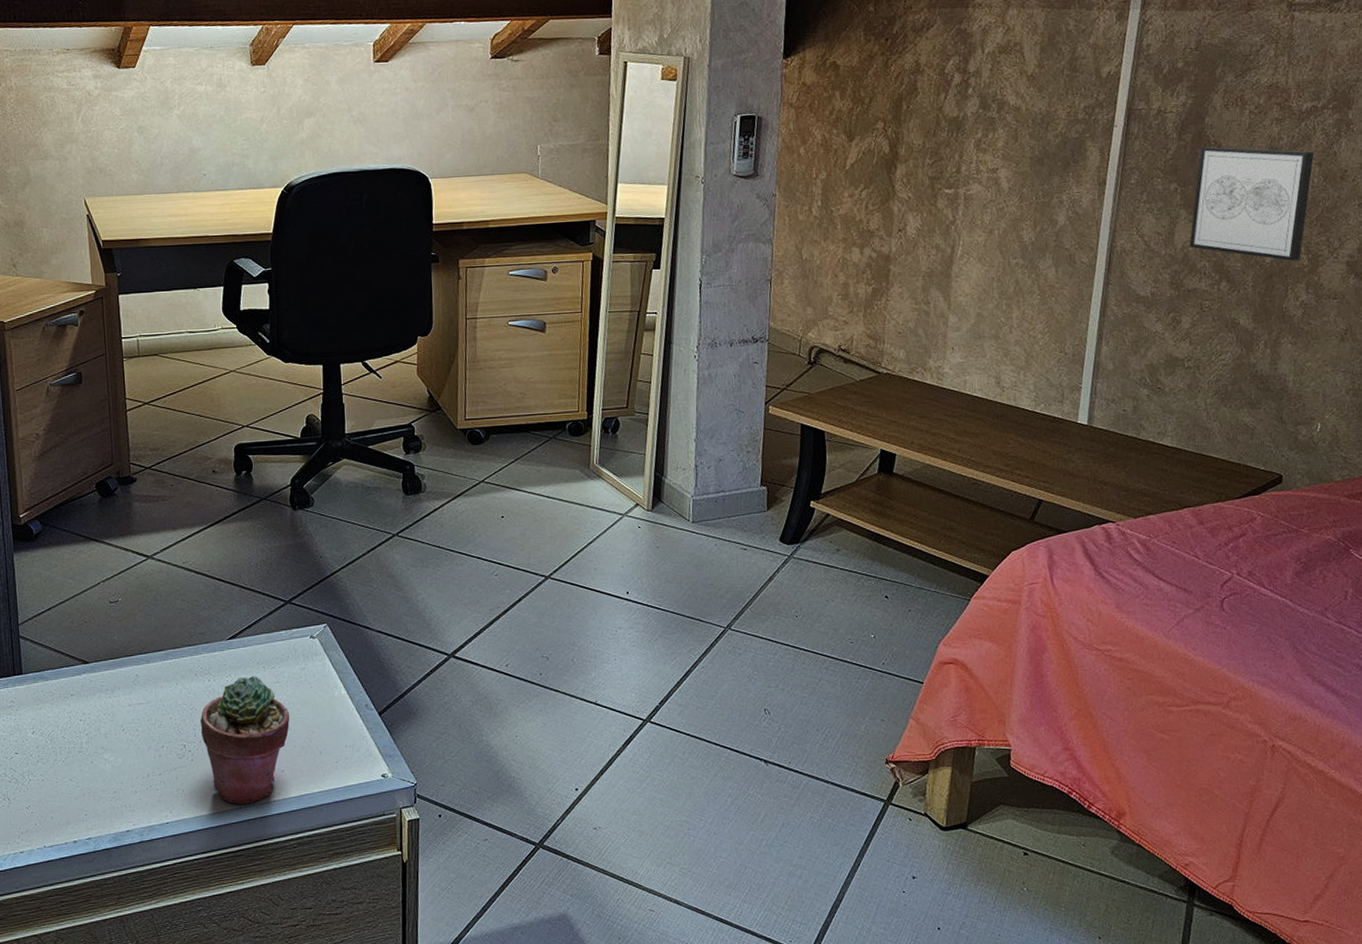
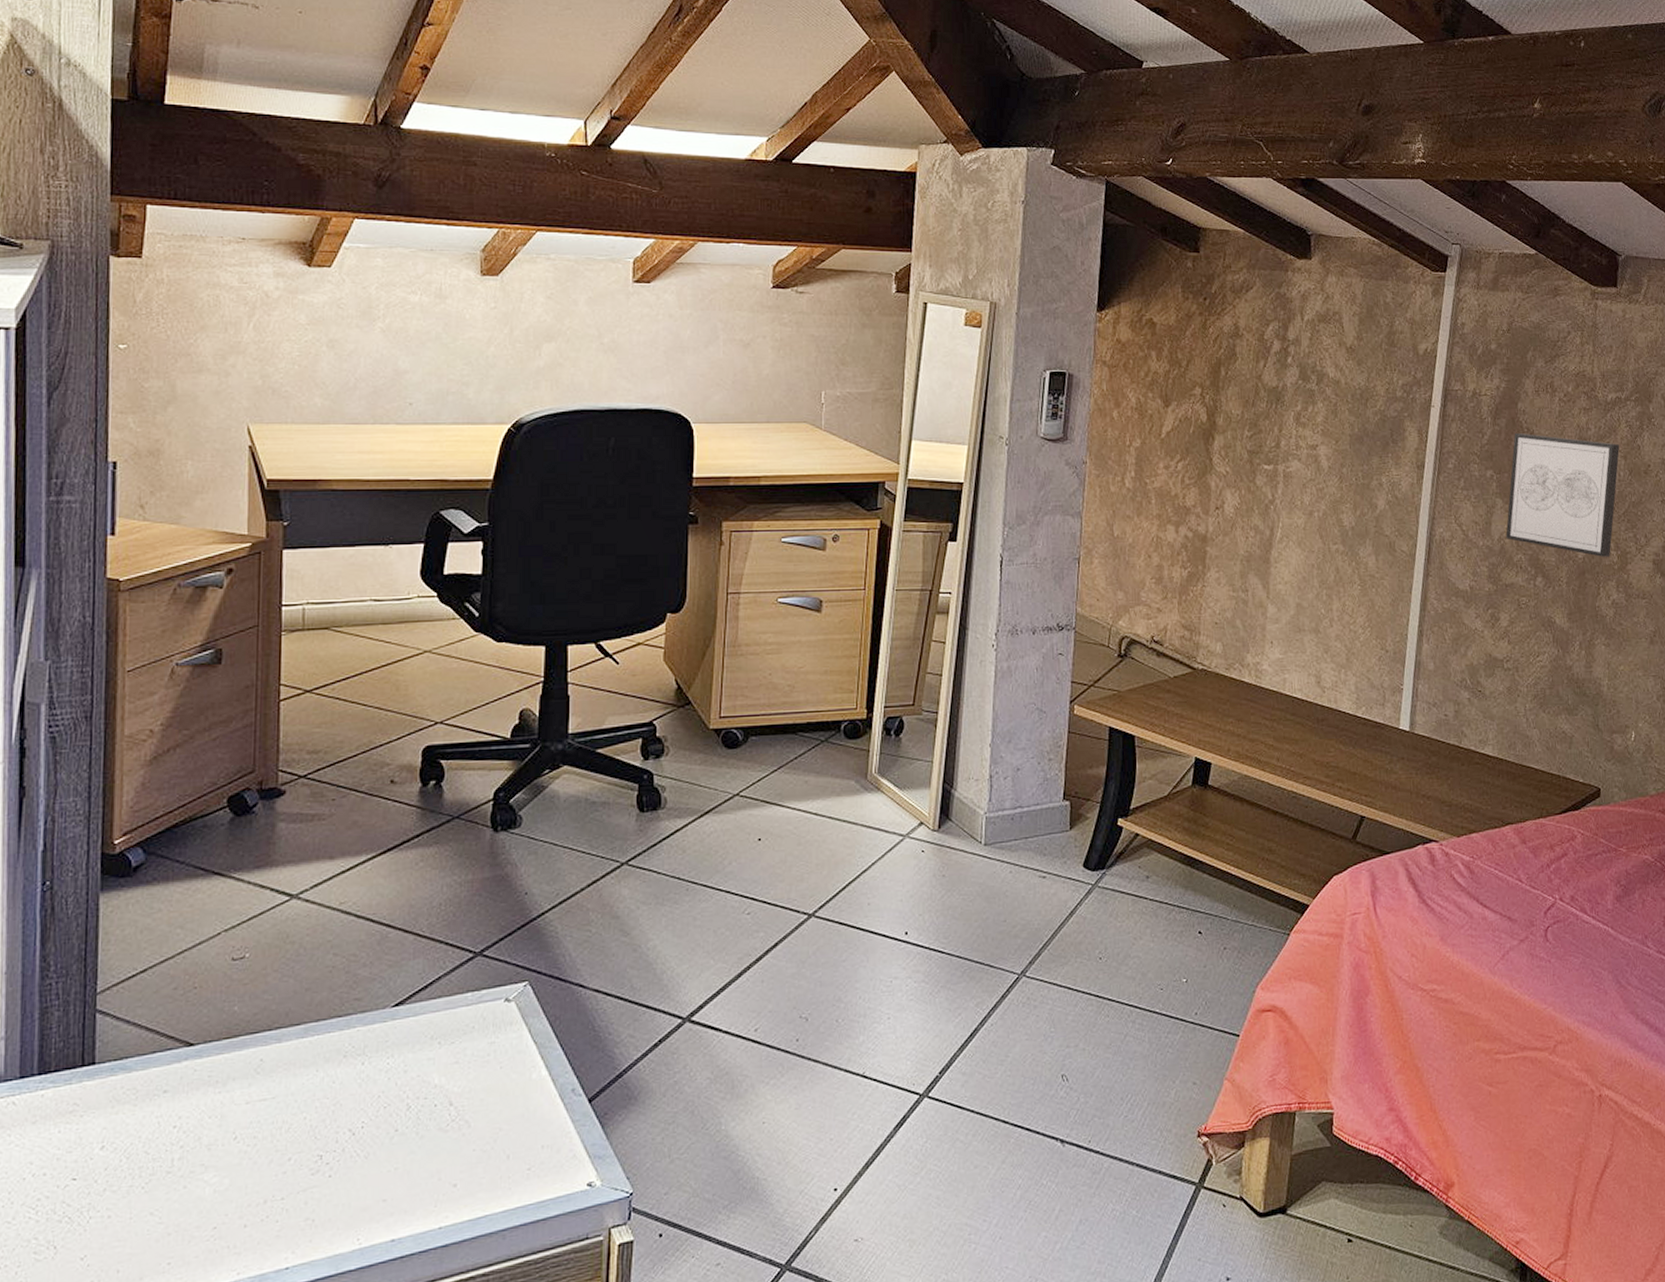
potted succulent: present [200,676,290,805] -> none [345,1055,470,1236]

